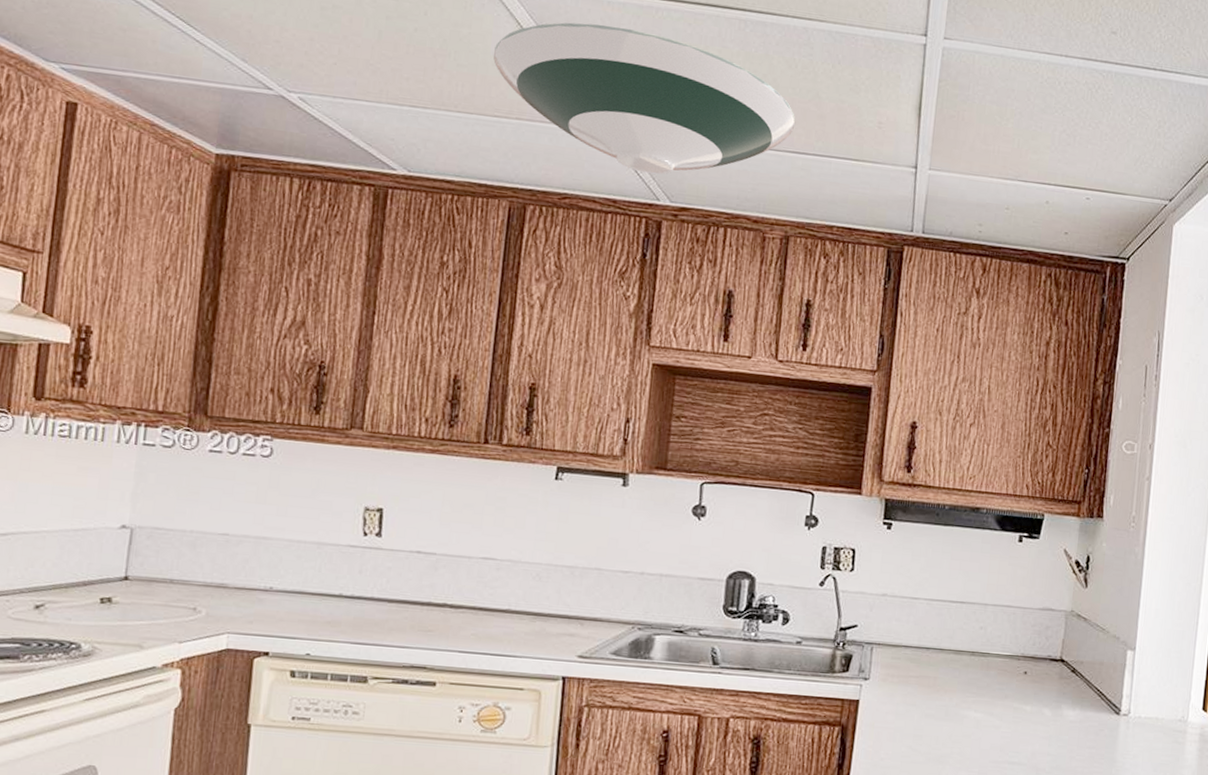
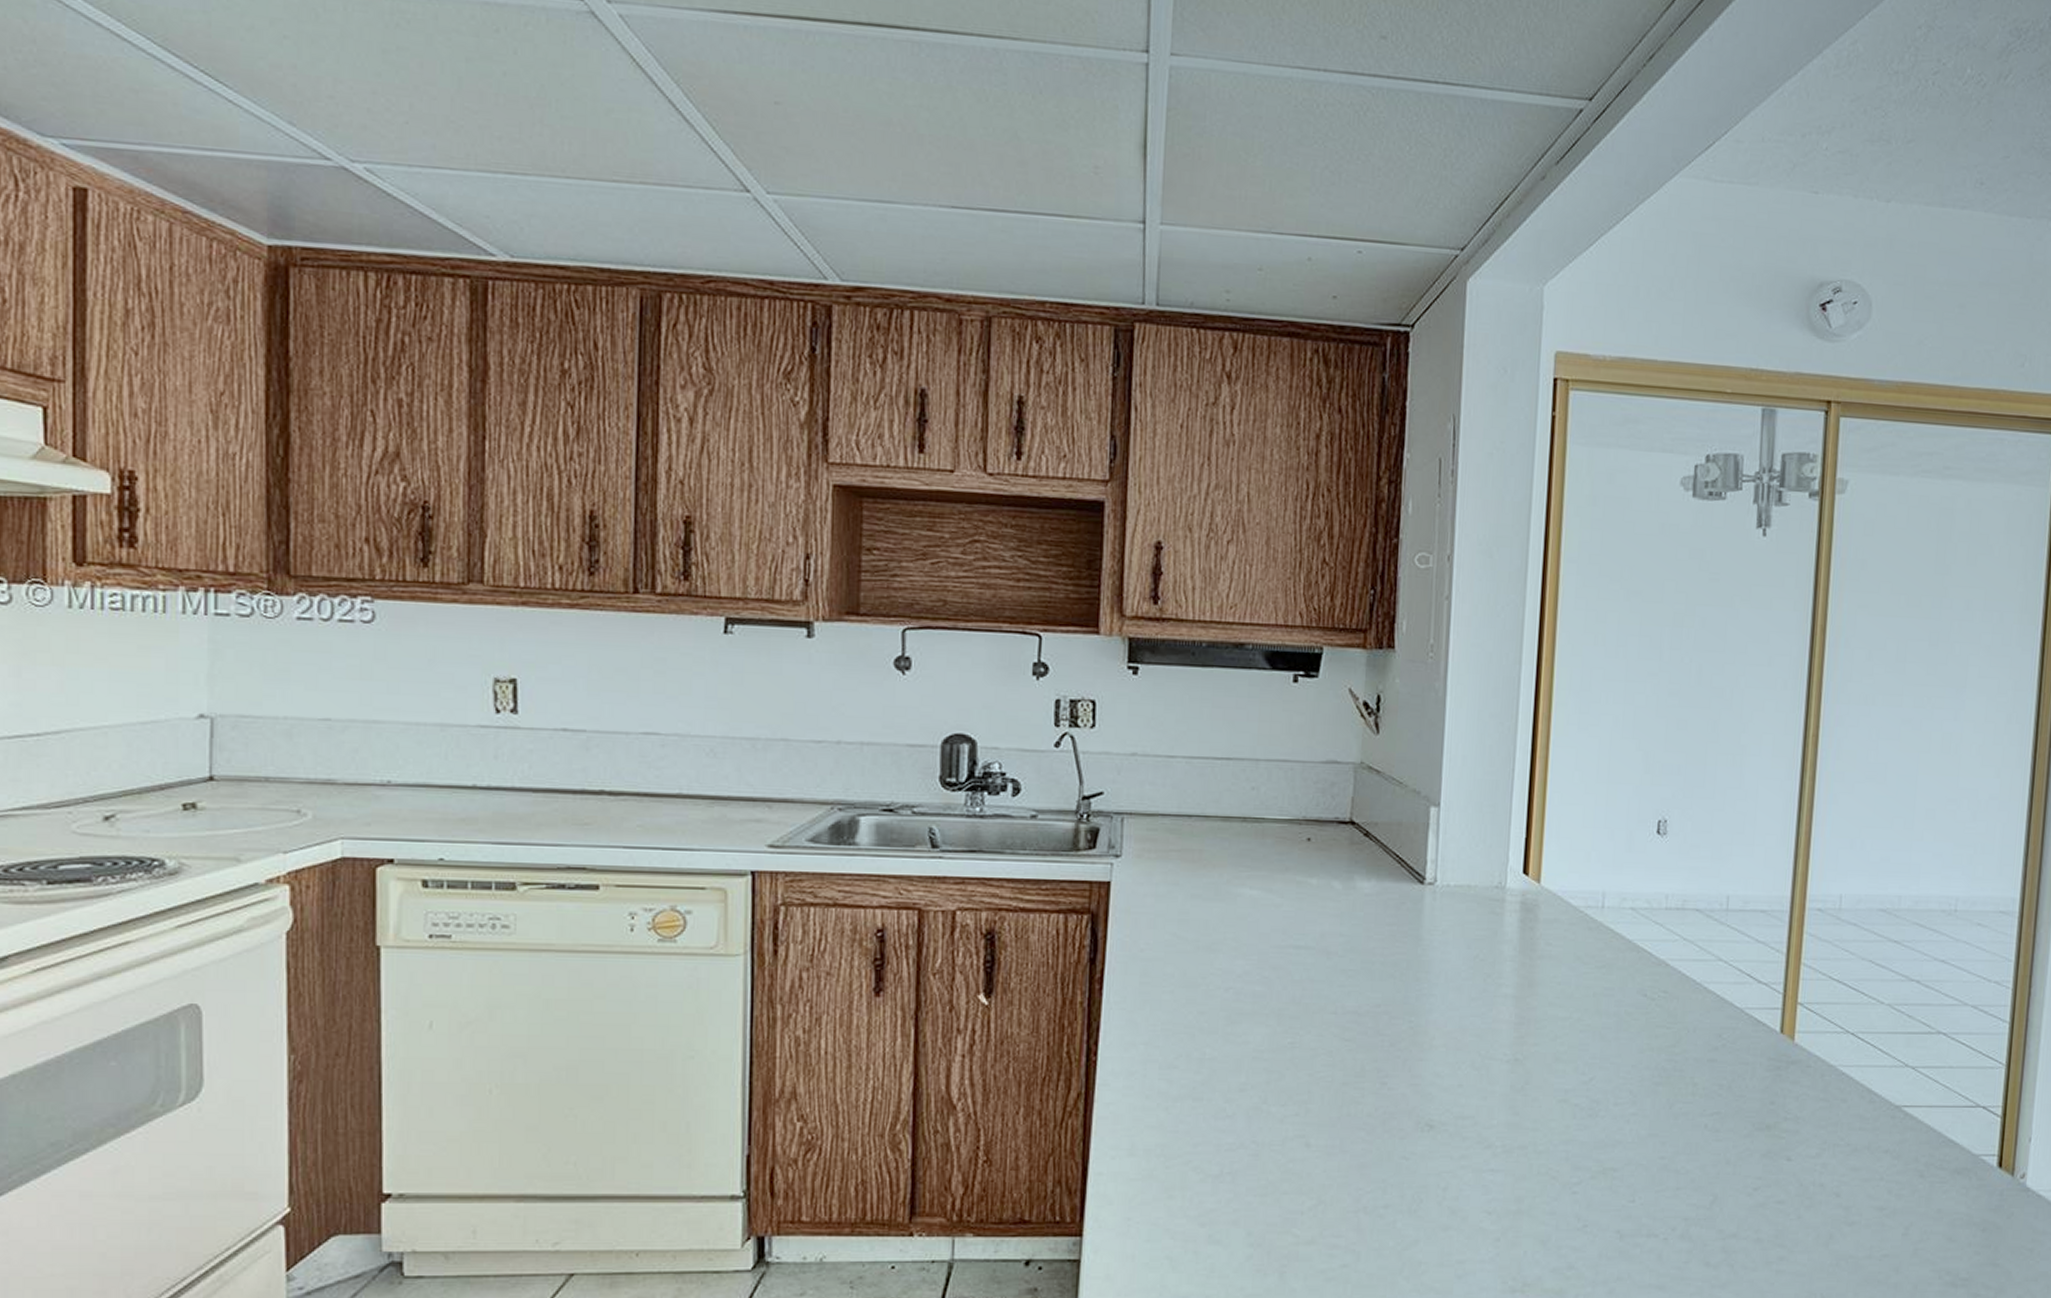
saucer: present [493,22,796,175] -> none [604,55,991,247]

